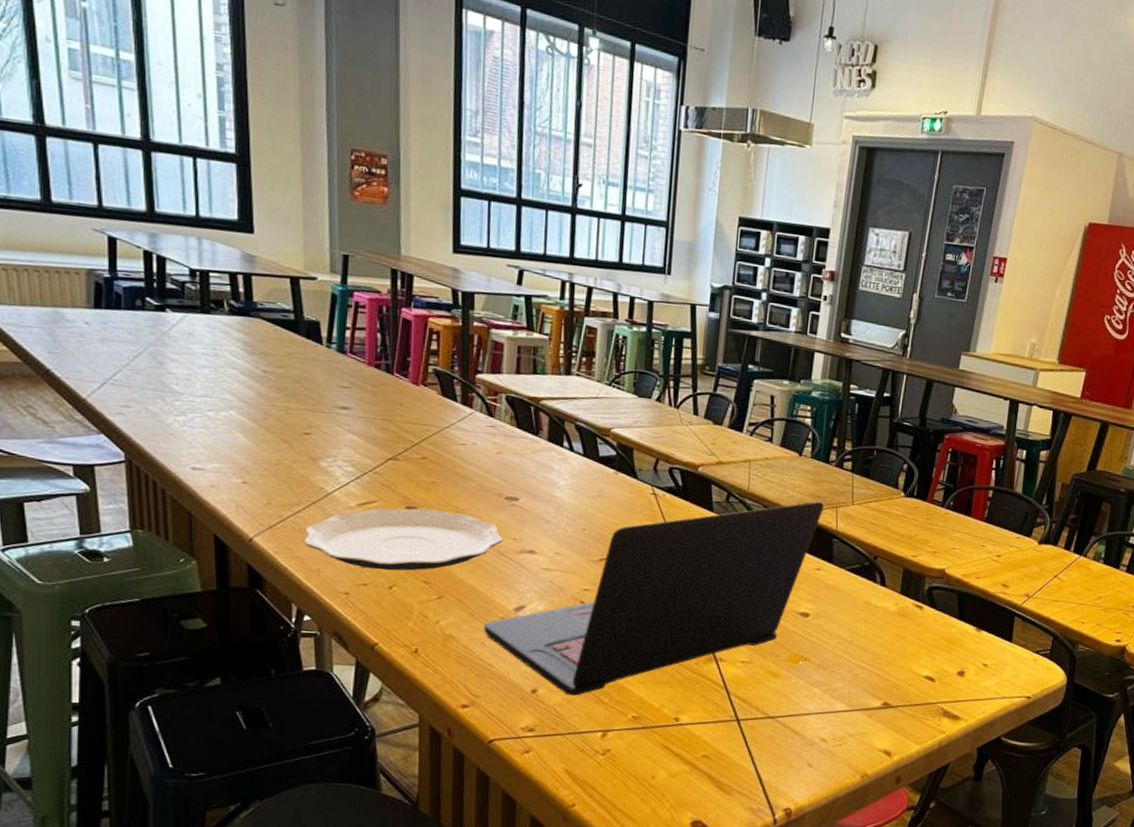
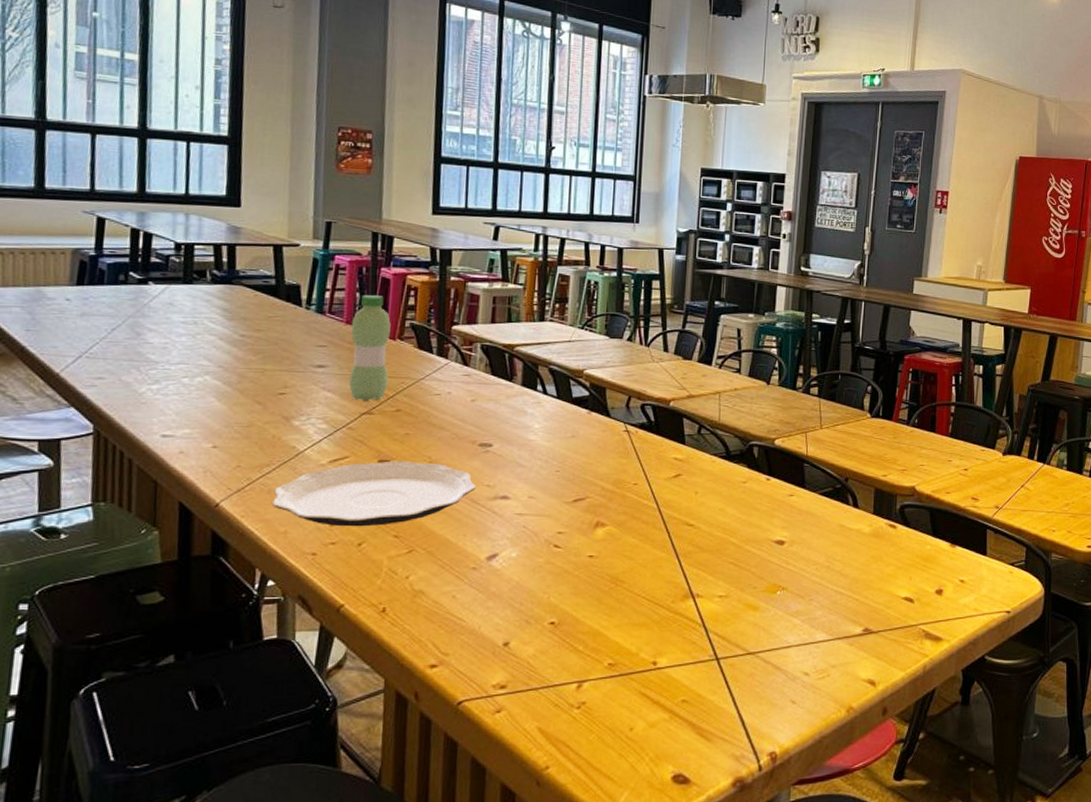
water bottle: none [373,336,414,446] -> present [349,295,391,401]
laptop: present [484,501,824,696] -> none [455,427,793,646]

